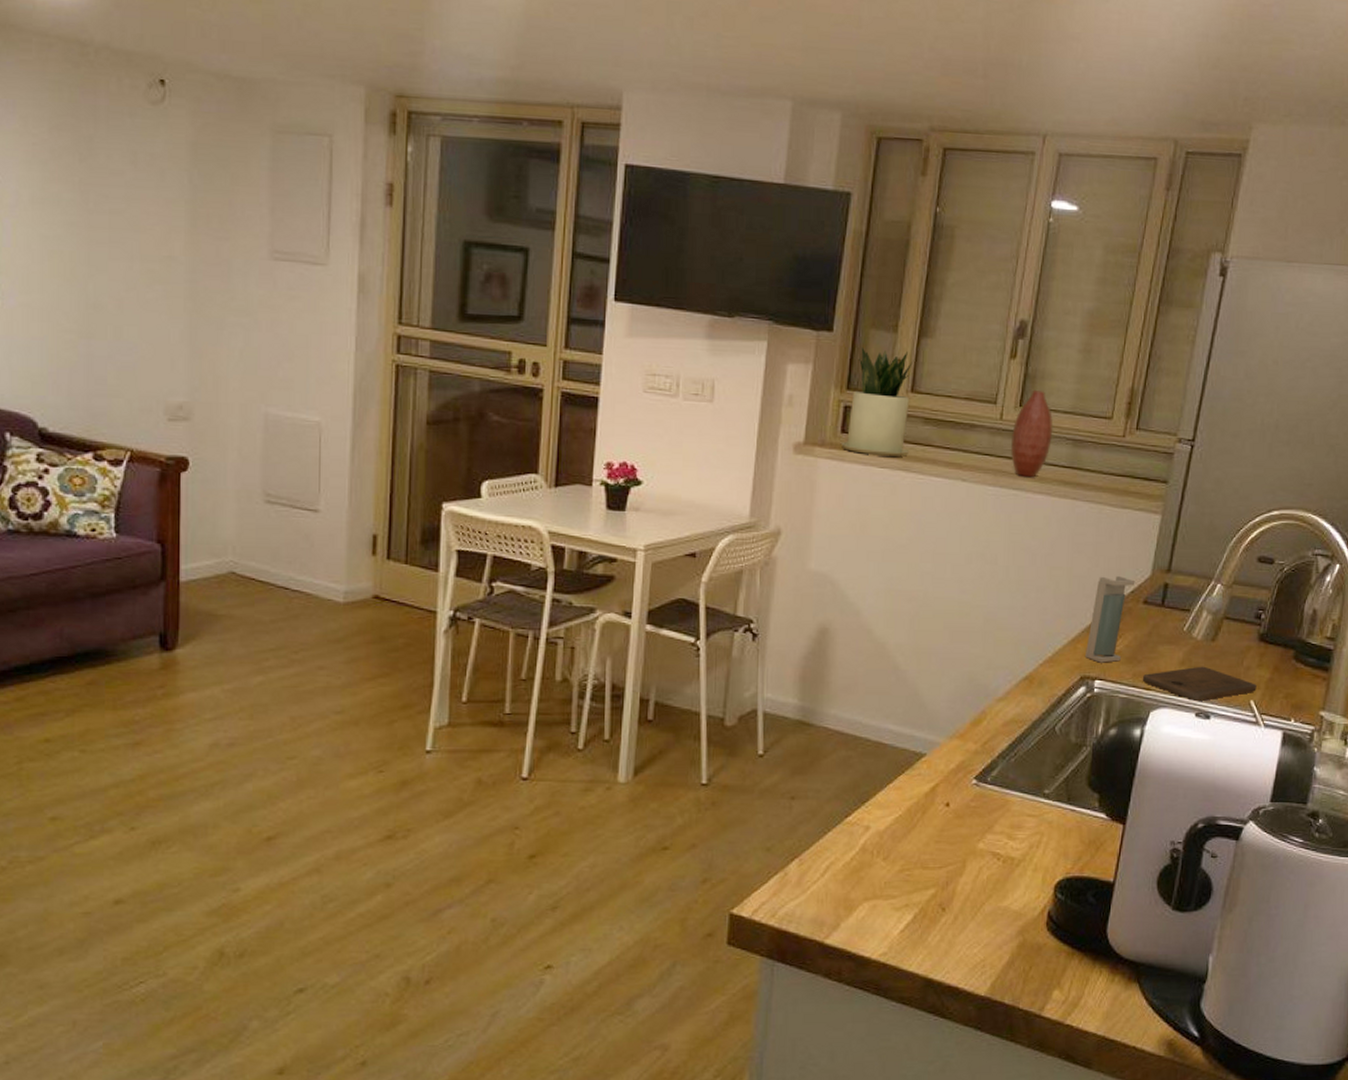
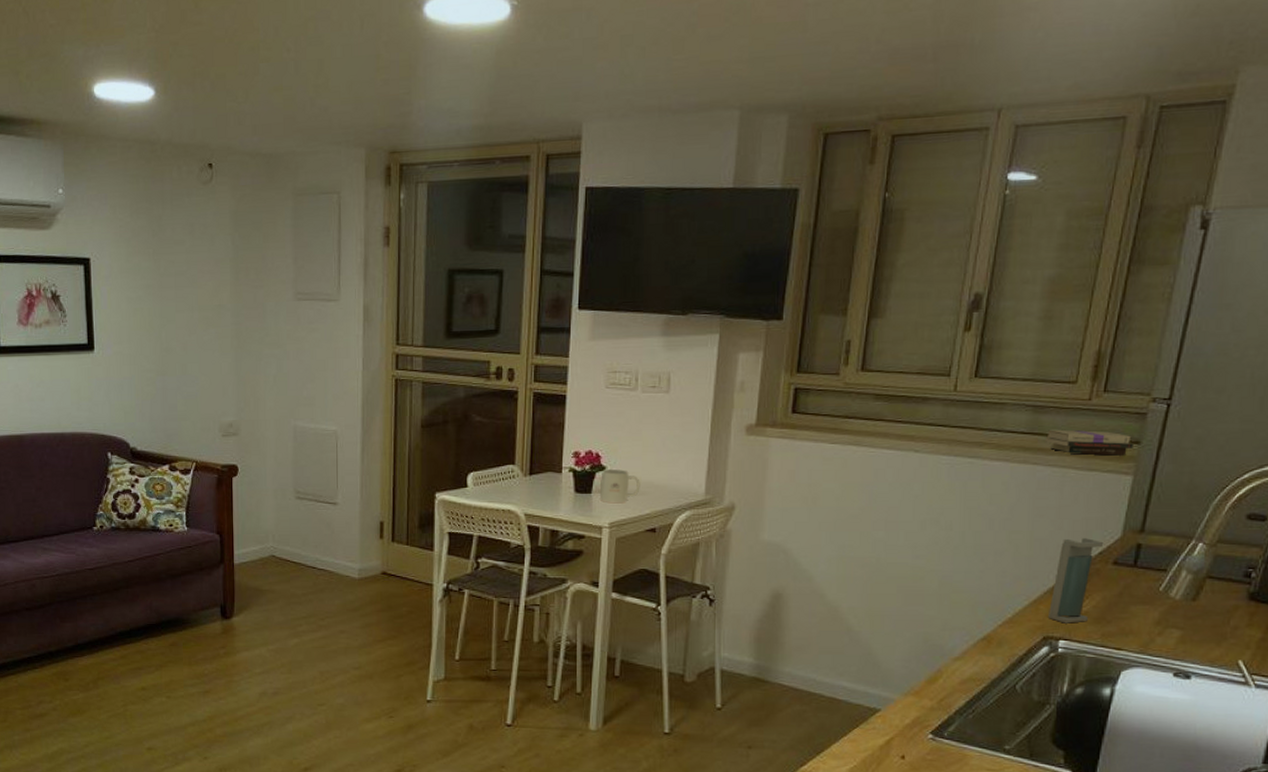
mug: none [635,485,680,524] -> present [600,469,640,504]
planter: present [840,348,914,458] -> none [791,333,864,434]
vase: present [1011,391,1053,478] -> none [966,360,1012,446]
books: none [1083,465,1162,494] -> present [1045,429,1133,456]
cutting board: present [1142,666,1257,702] -> none [1112,626,1246,662]

